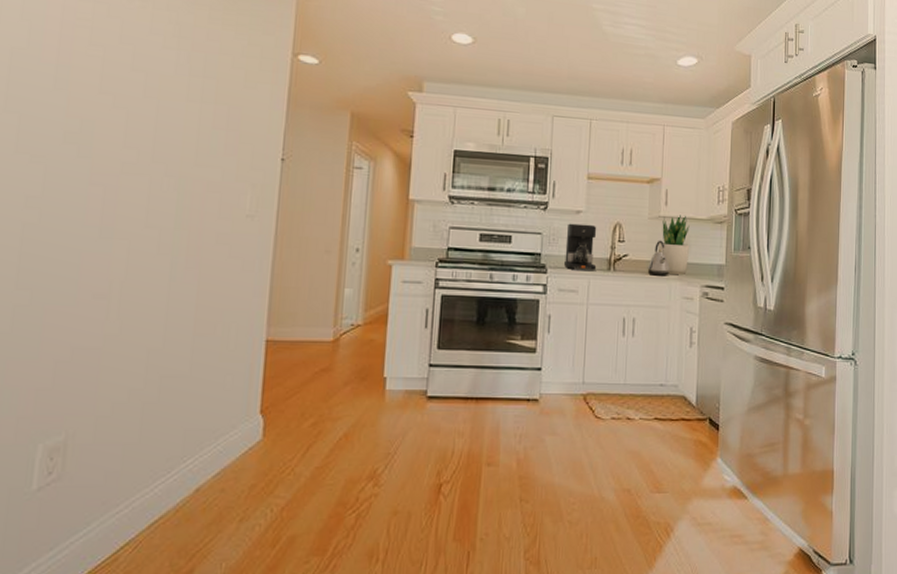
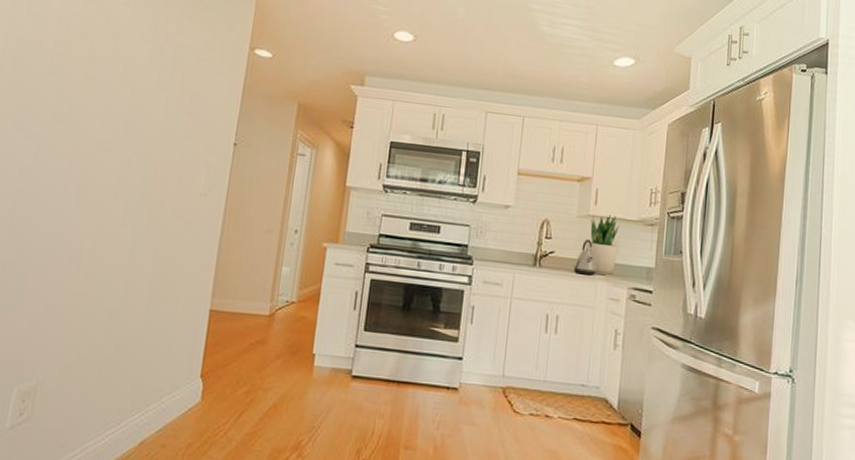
coffee maker: present [564,223,597,272] -> none [490,217,525,266]

